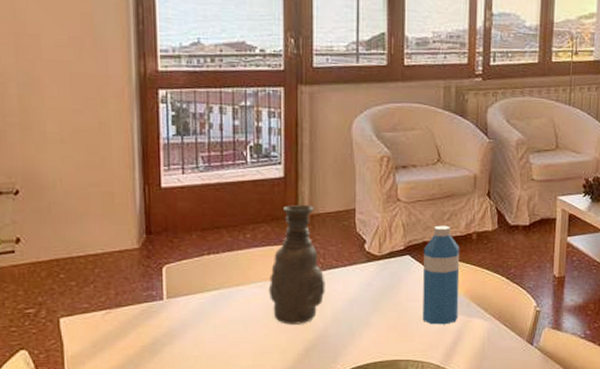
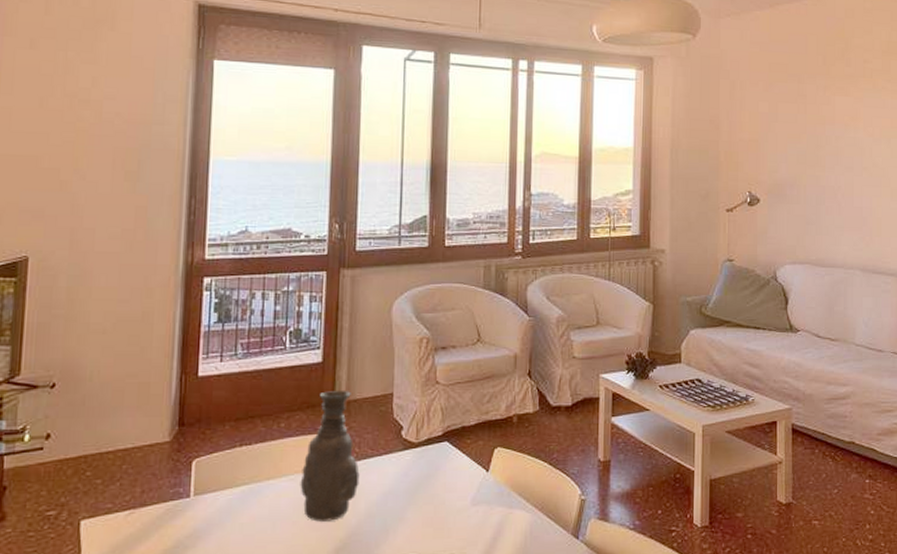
water bottle: present [422,225,460,325] -> none [460,408,500,518]

